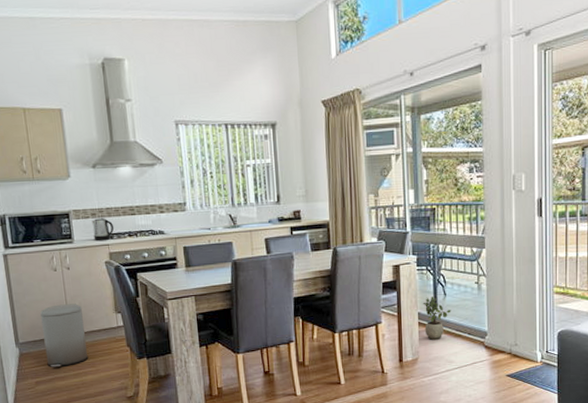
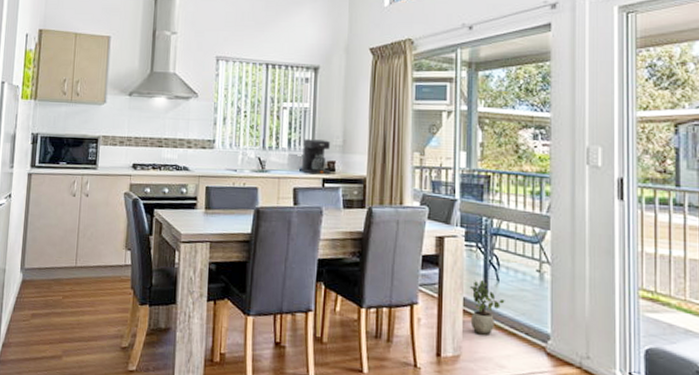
pedal bin: present [40,304,89,367] -> none [47,232,92,302]
kettle: present [92,218,114,241] -> none [117,147,140,171]
coffee maker: none [269,192,298,225] -> present [301,139,331,175]

